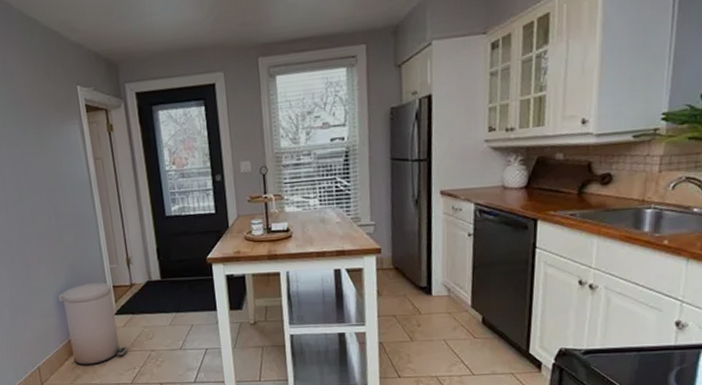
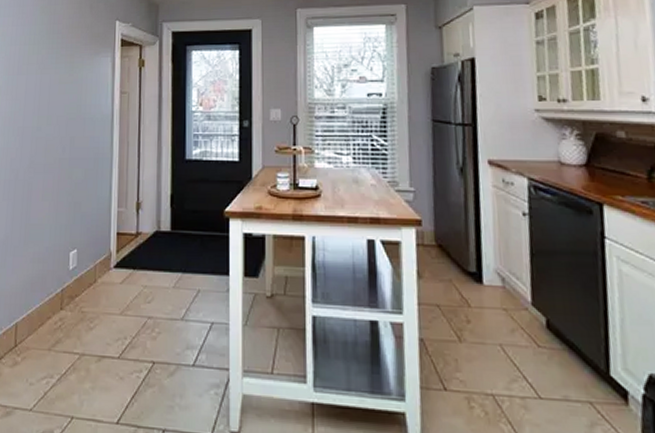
pedal bin: present [58,282,128,366] -> none [55,226,122,329]

